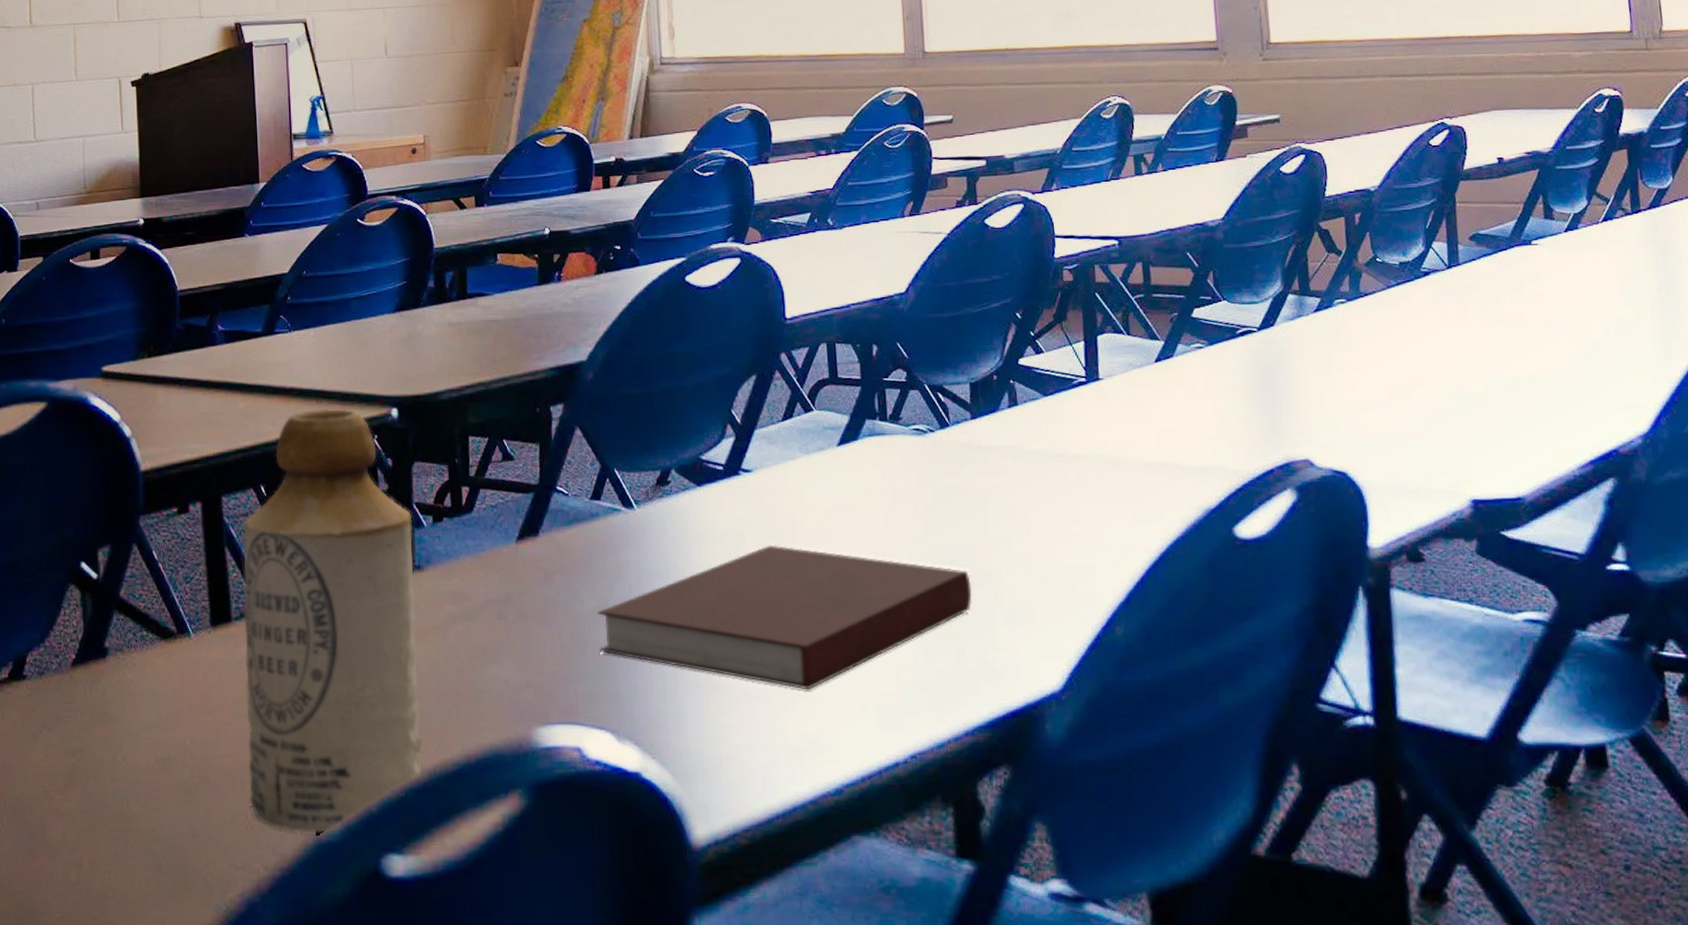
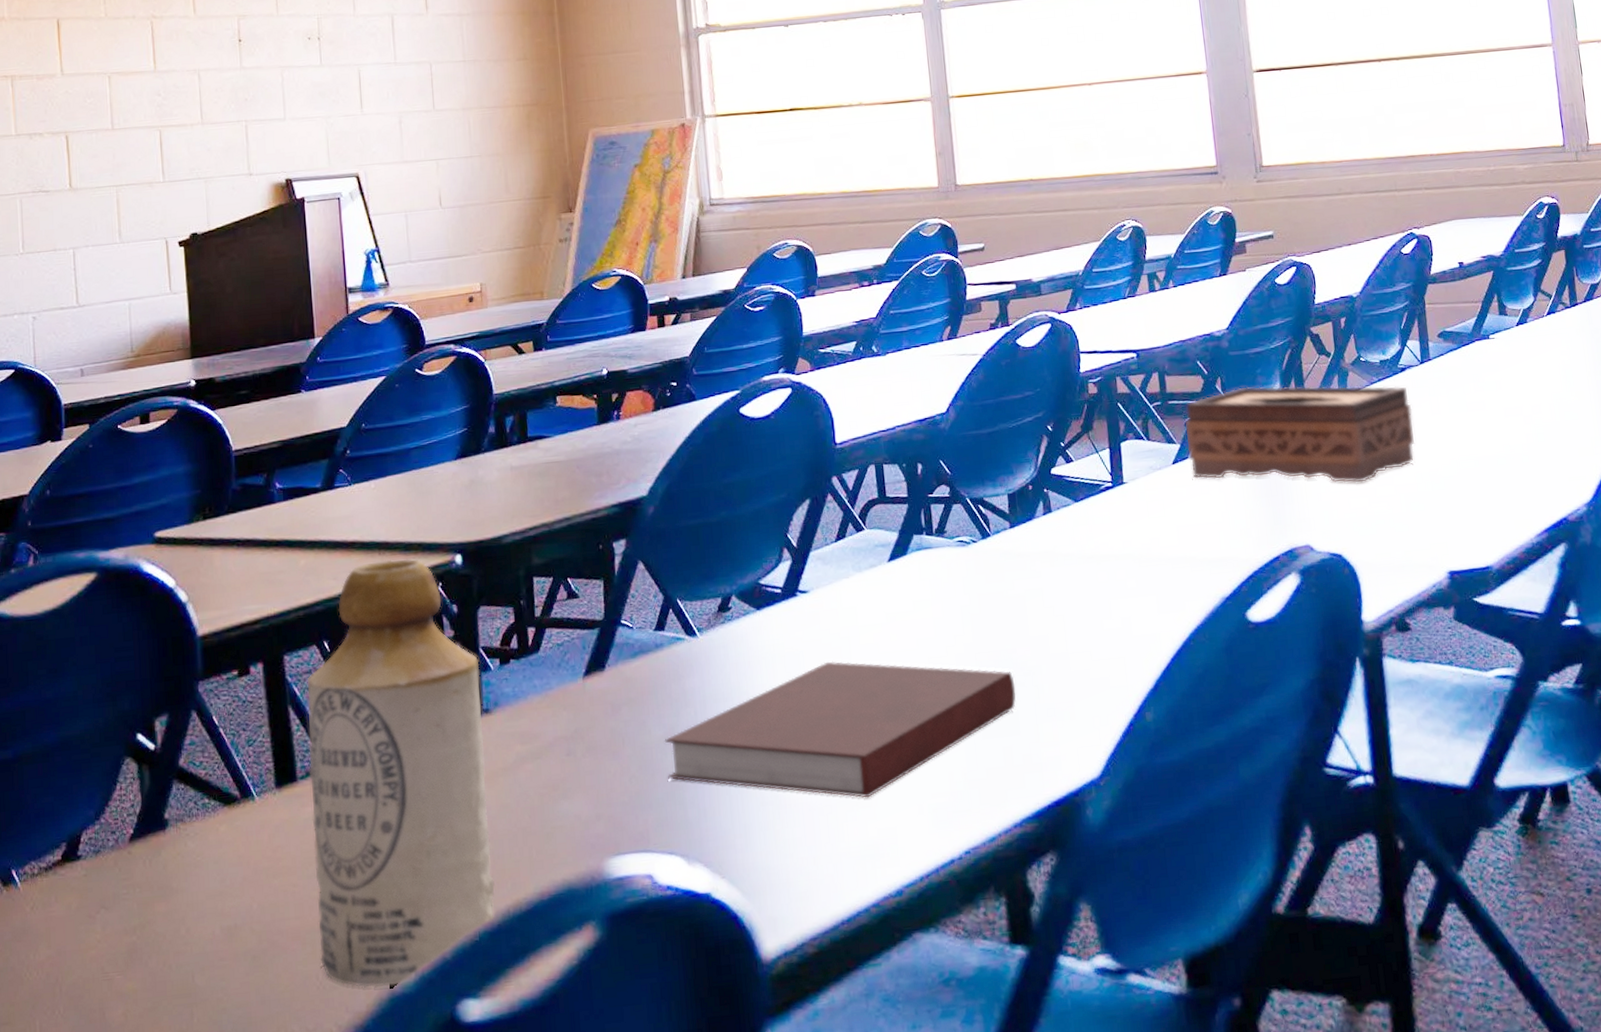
tissue box: none [1170,283,1438,396] -> present [1184,386,1415,483]

